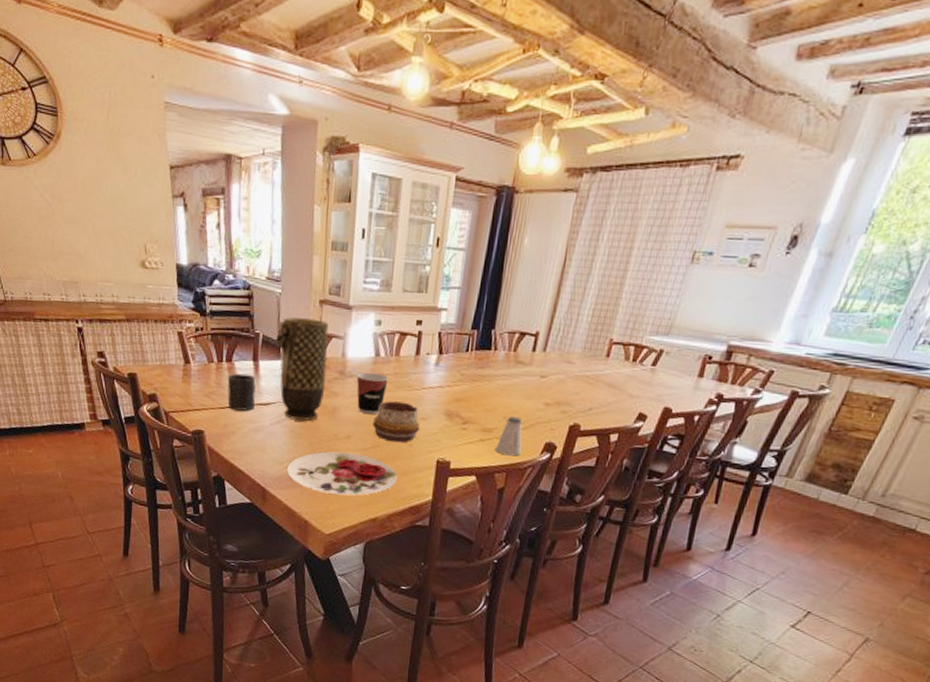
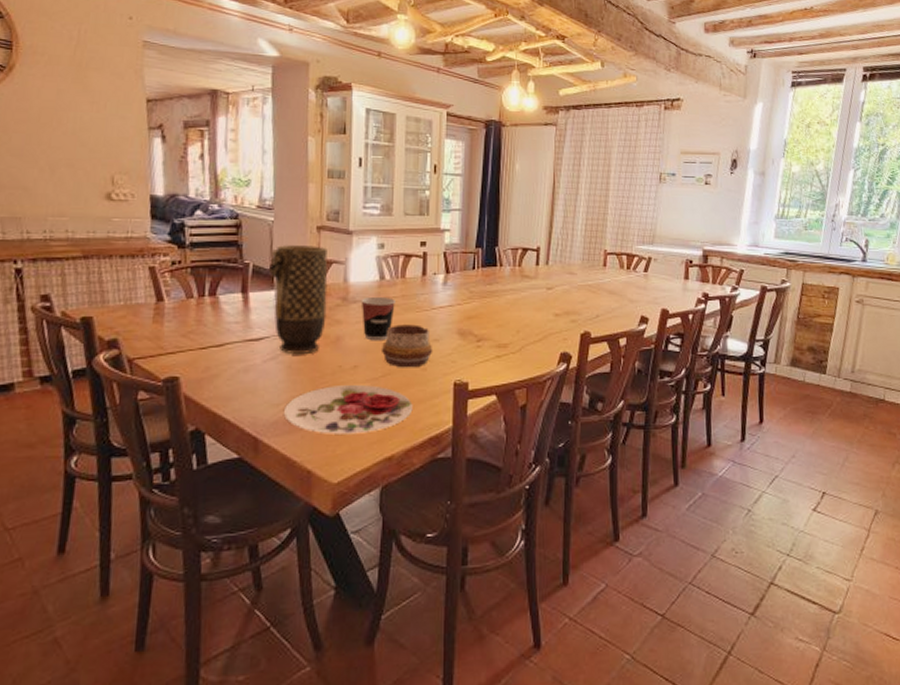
mug: present [227,373,256,411] -> none [210,308,245,349]
saltshaker: present [496,416,523,457] -> none [513,329,539,370]

